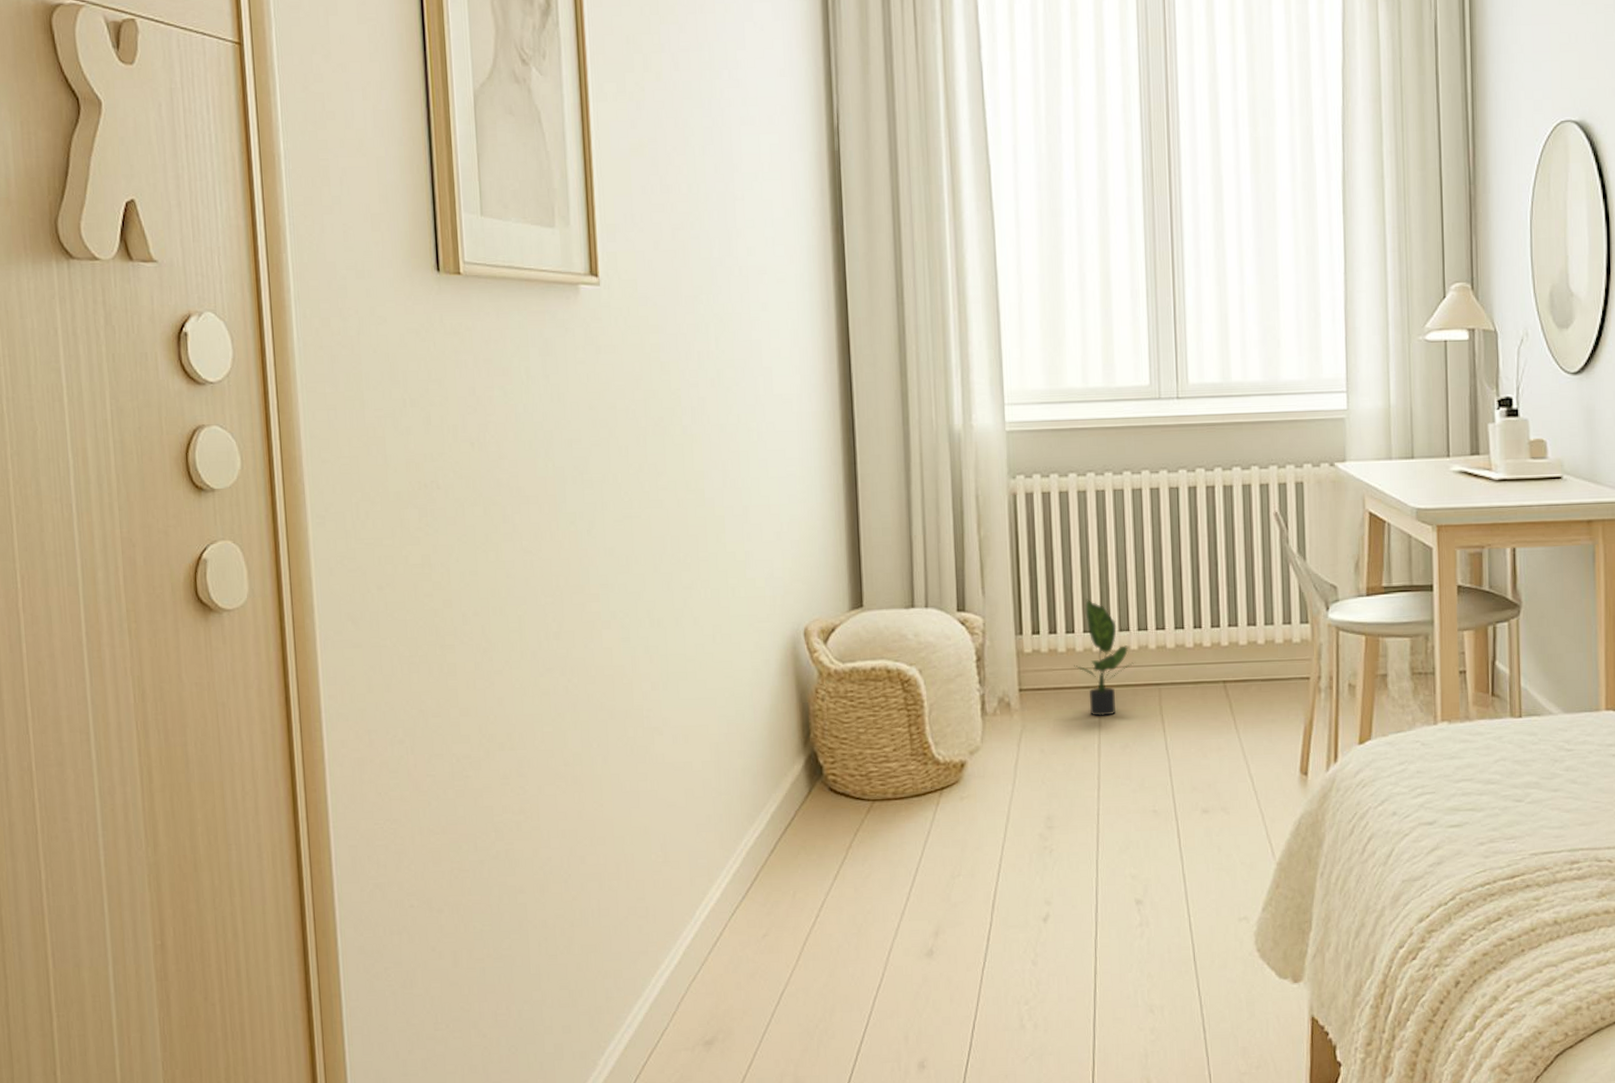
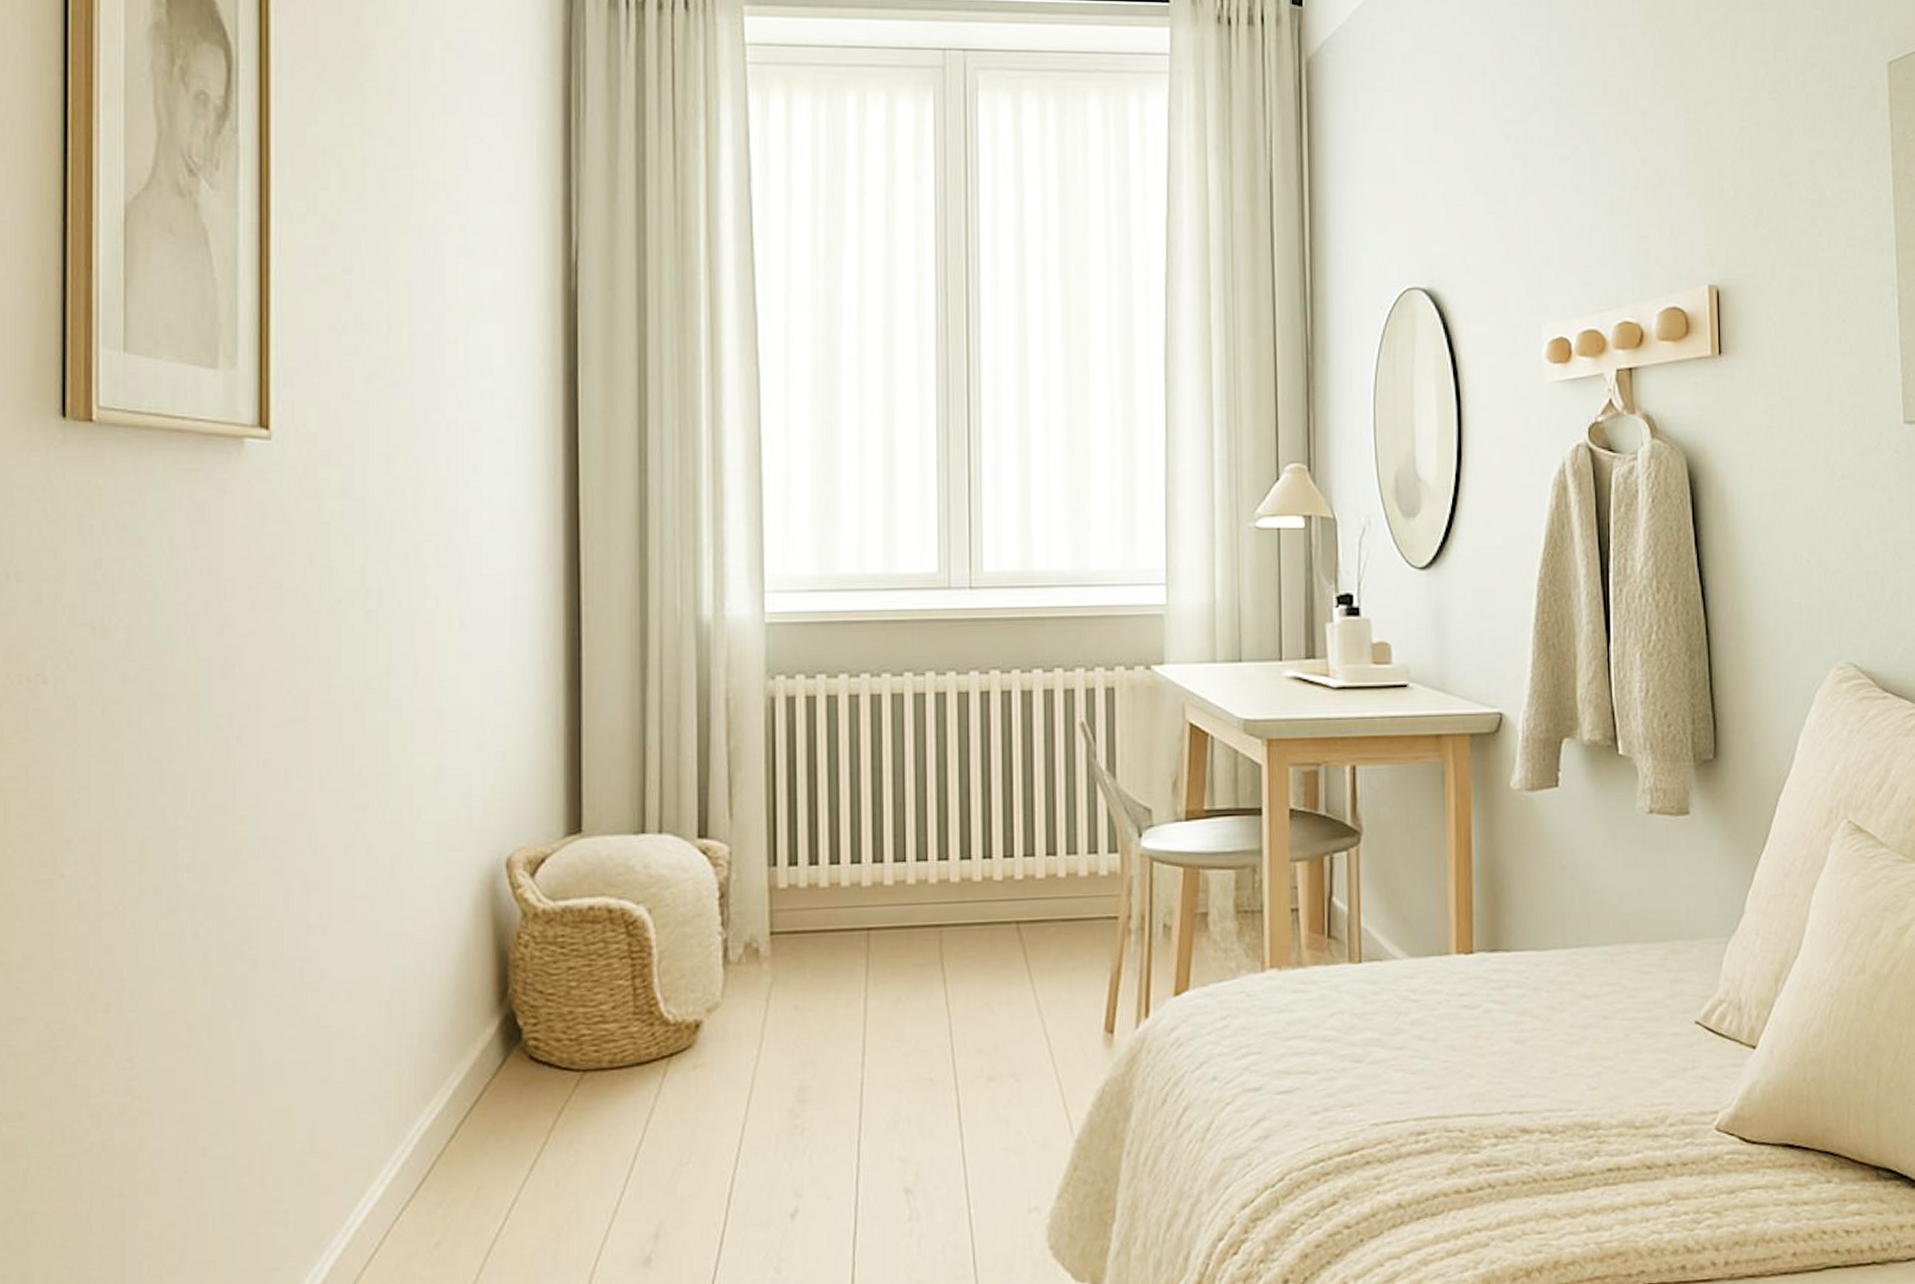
potted plant: present [1074,599,1136,716] -> none [838,823,913,965]

